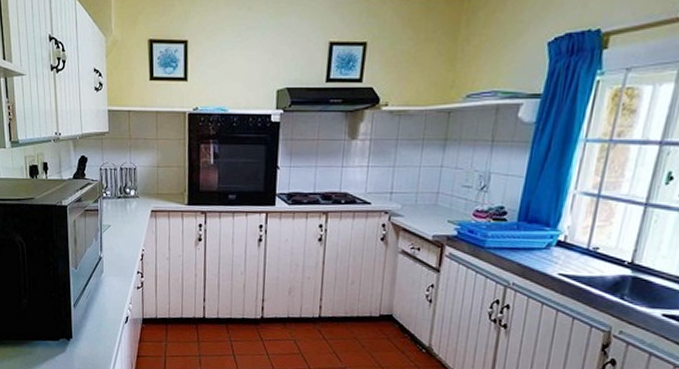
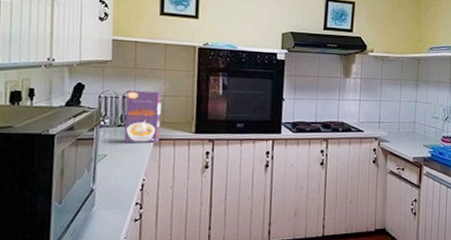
cereal box: none [123,161,156,214] -> present [124,90,163,143]

